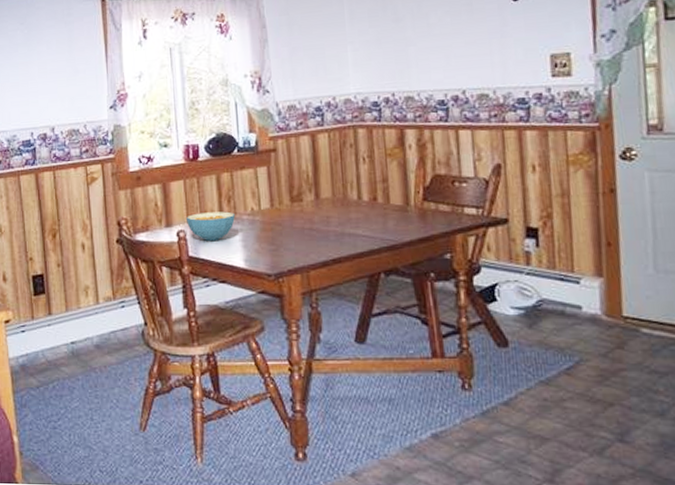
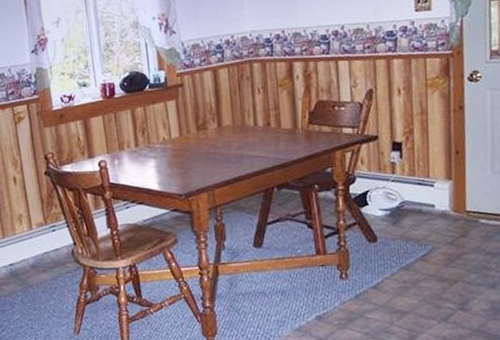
cereal bowl: present [186,211,235,242] -> none [106,142,149,169]

